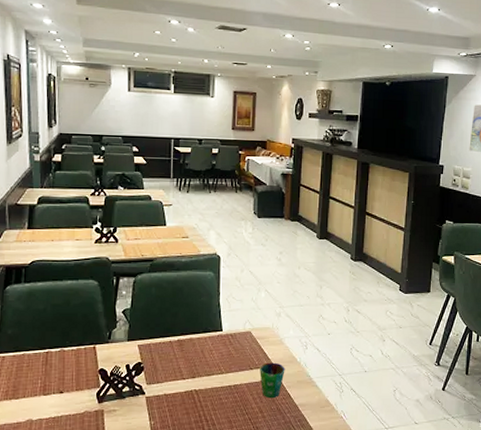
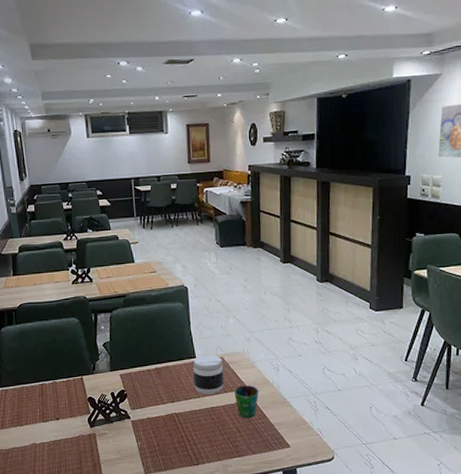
jar: none [217,328,251,371] -> present [192,354,224,395]

